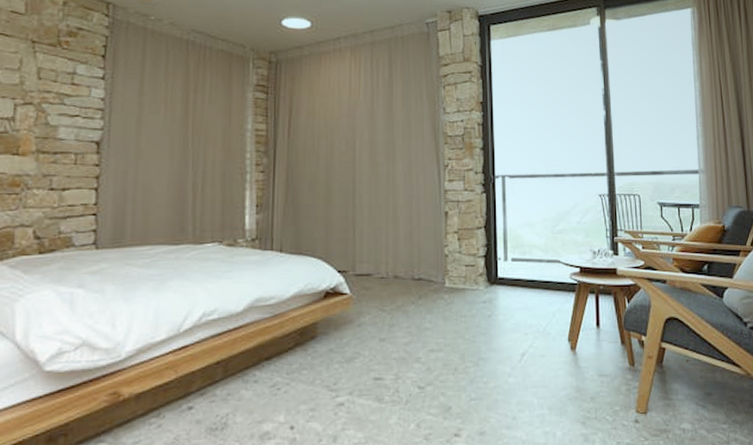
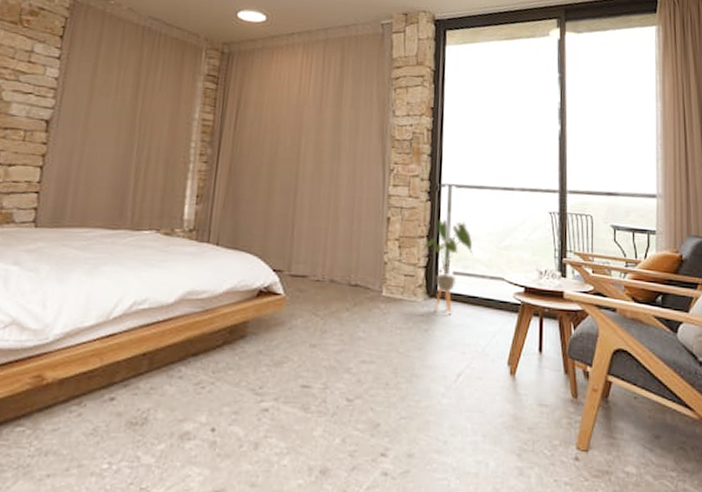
house plant: none [481,209,530,300] -> present [422,219,474,315]

